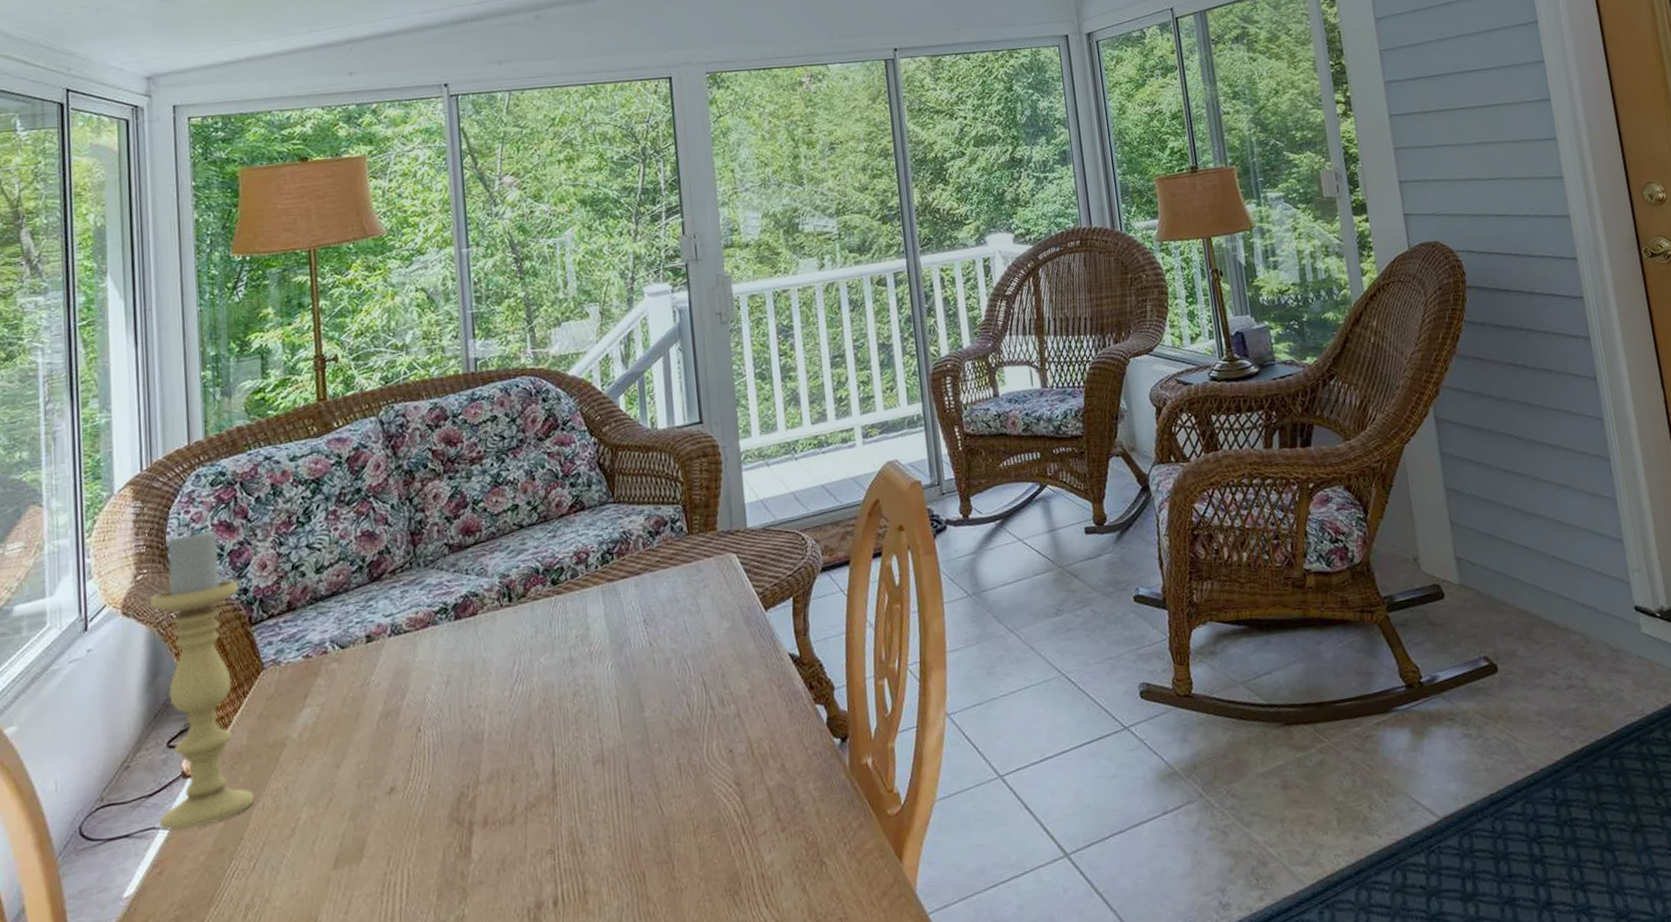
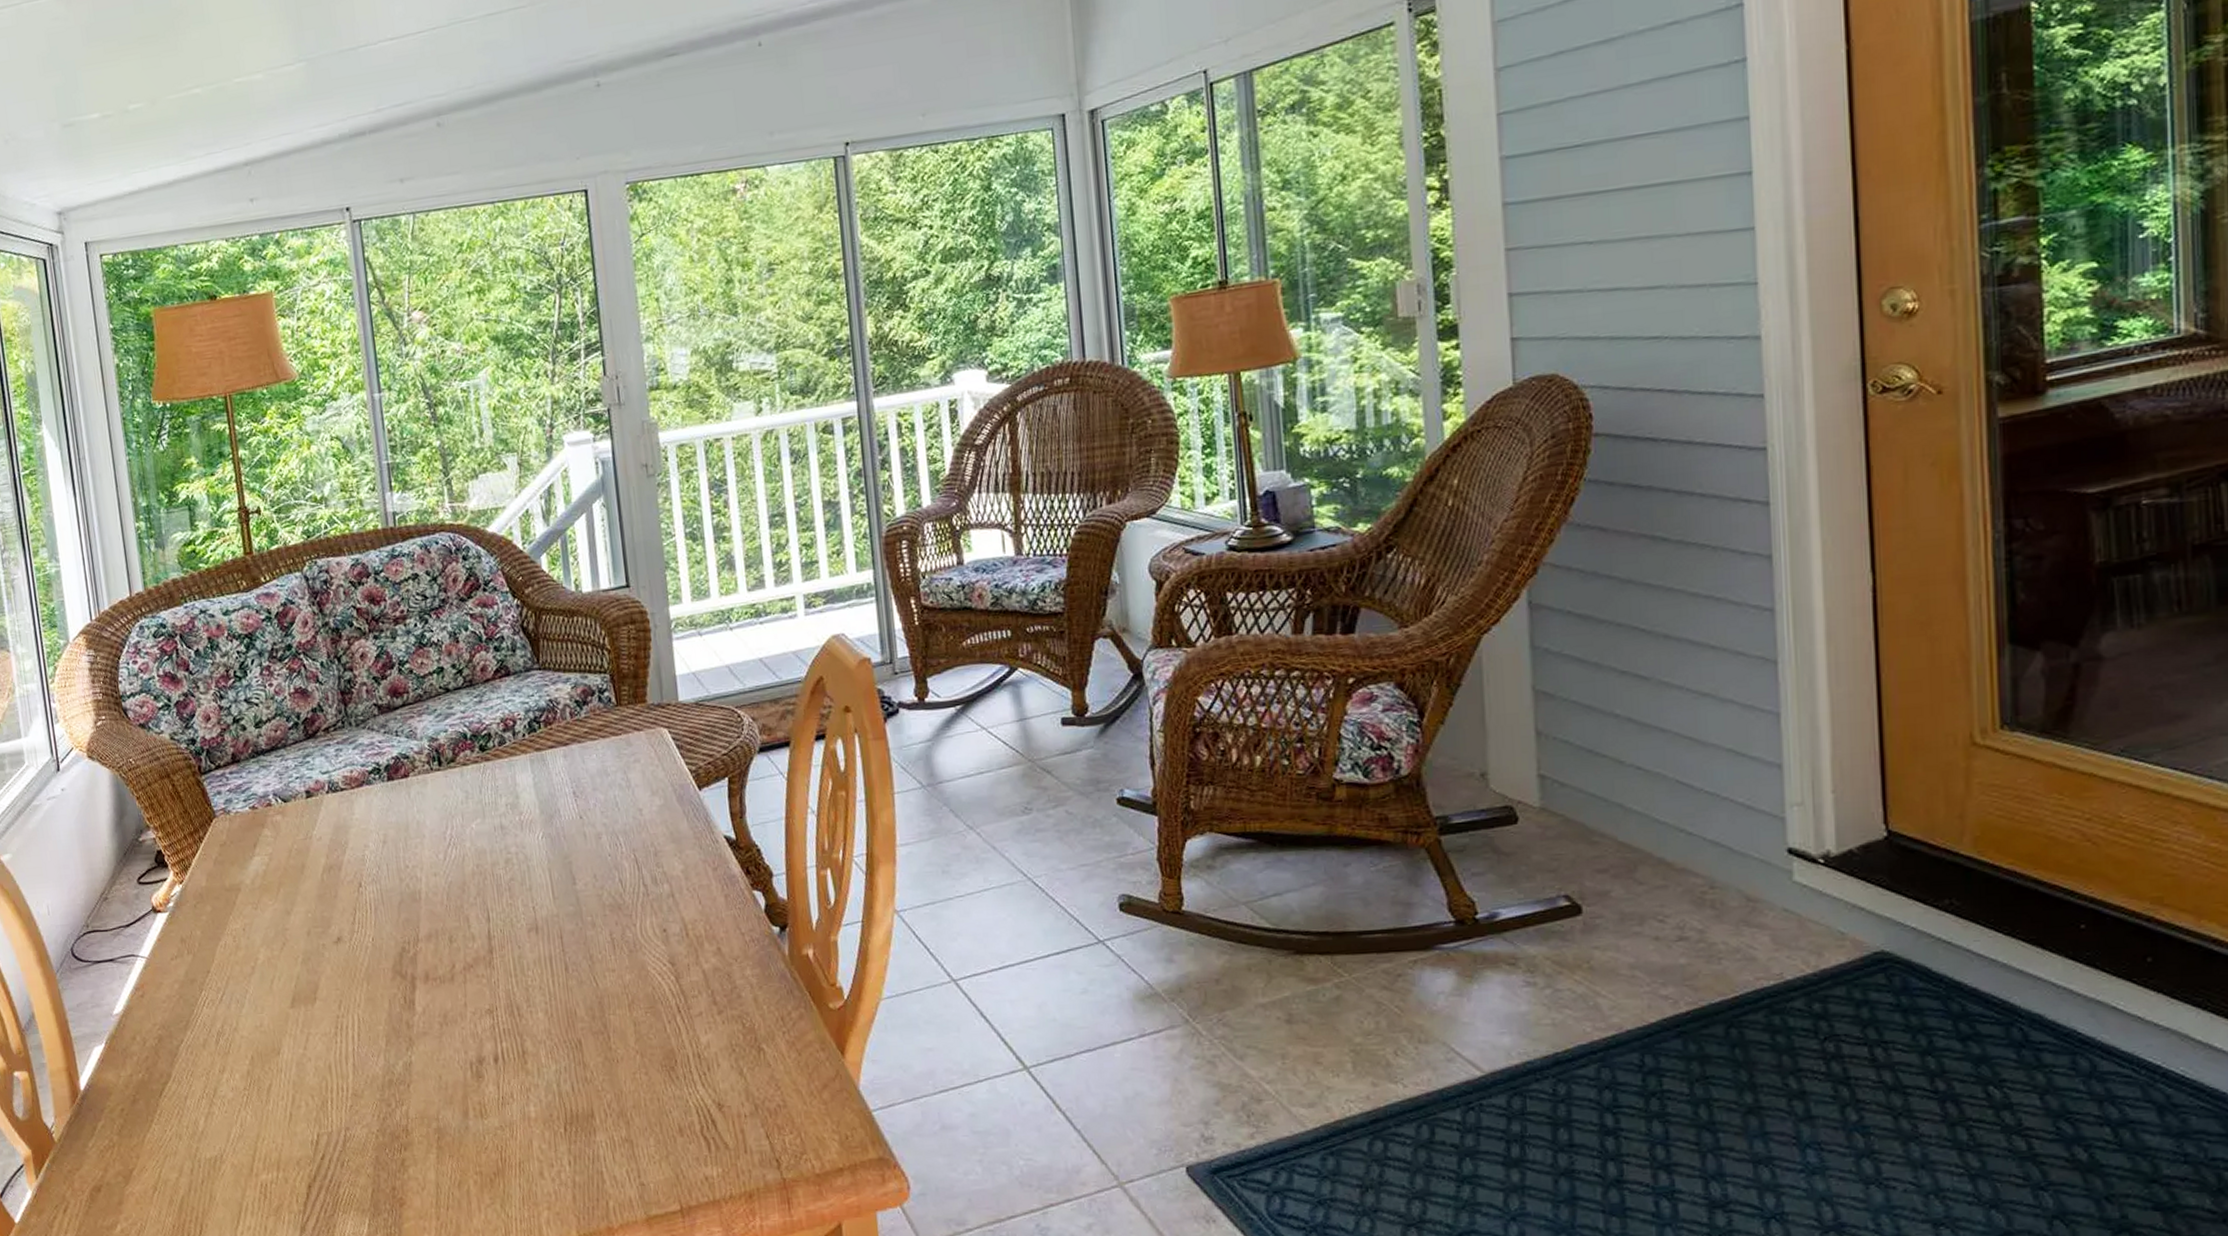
candle holder: present [150,528,255,831] -> none [110,678,217,960]

